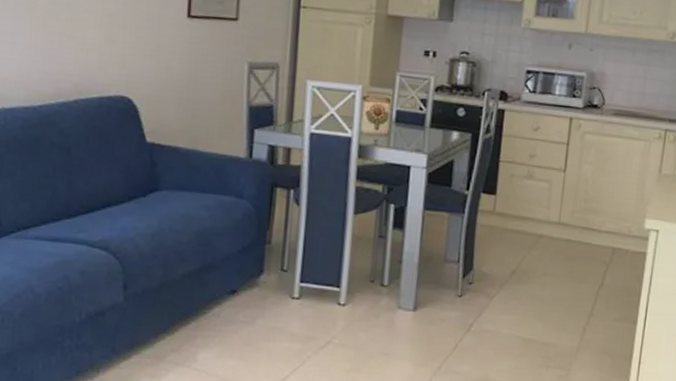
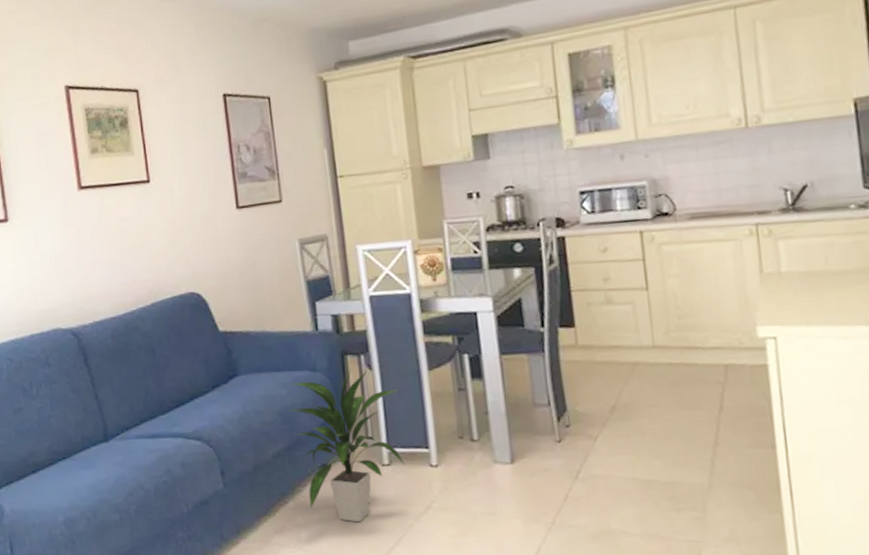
indoor plant: none [208,201,321,350] -> present [290,368,406,523]

